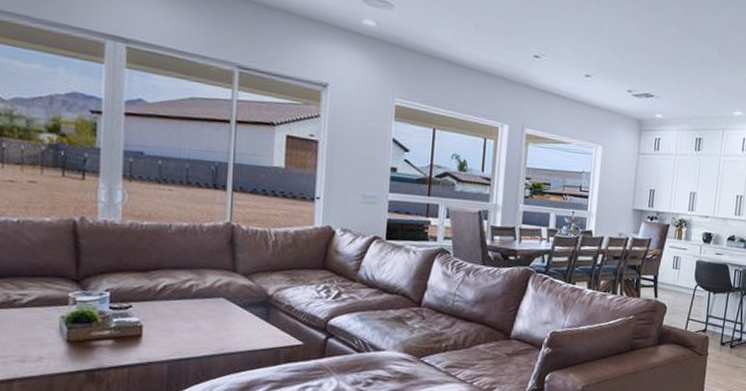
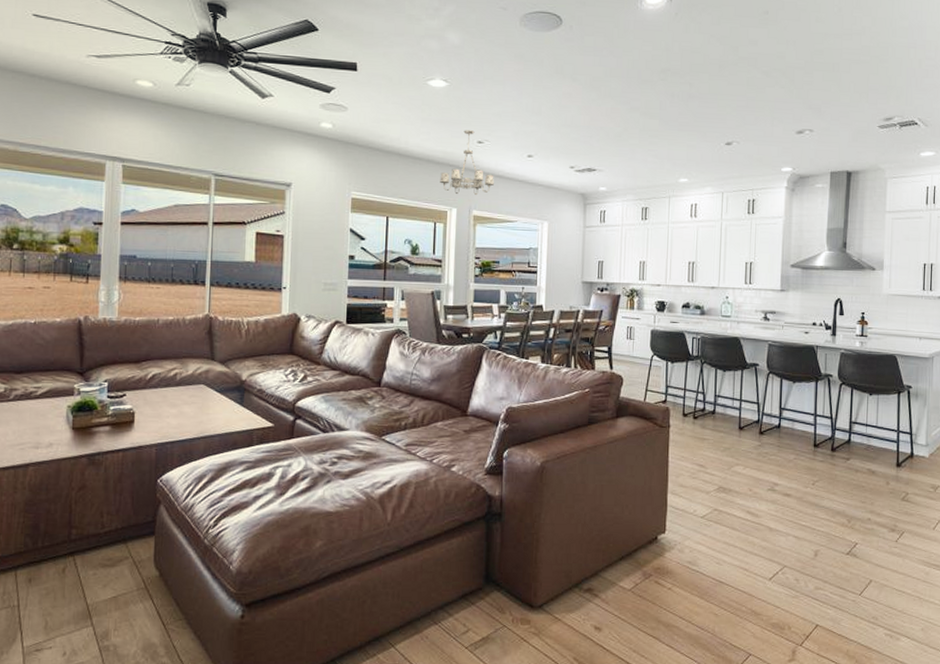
chandelier: none [492,42,550,112] -> present [440,130,494,195]

